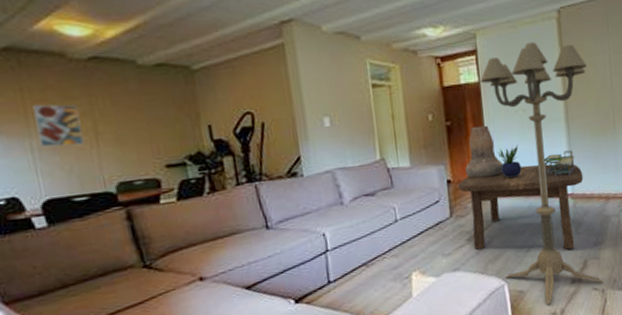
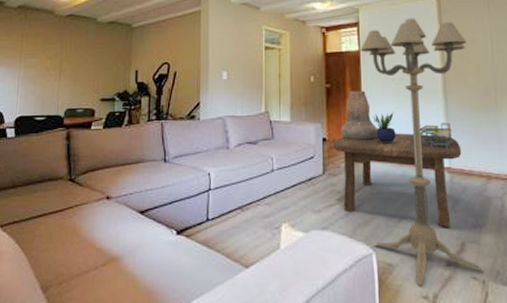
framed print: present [32,104,84,148] -> none [24,46,53,78]

